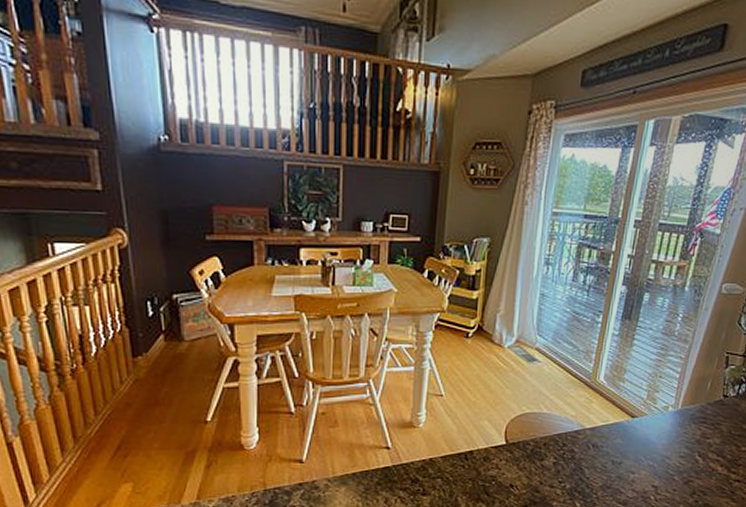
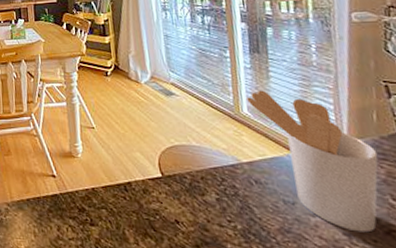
utensil holder: none [606,358,701,484] -> present [247,90,378,233]

